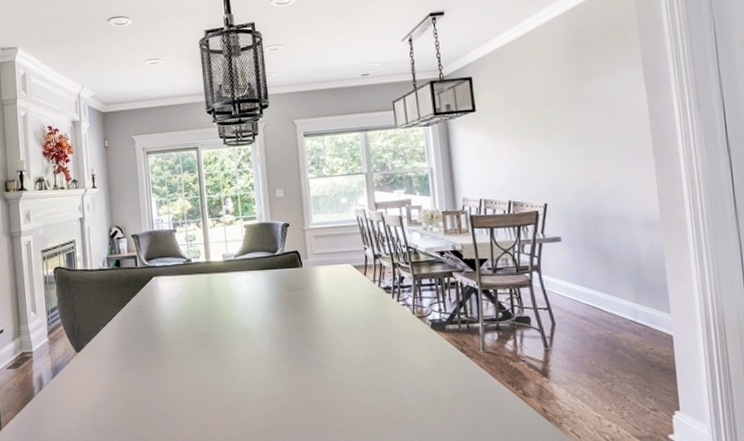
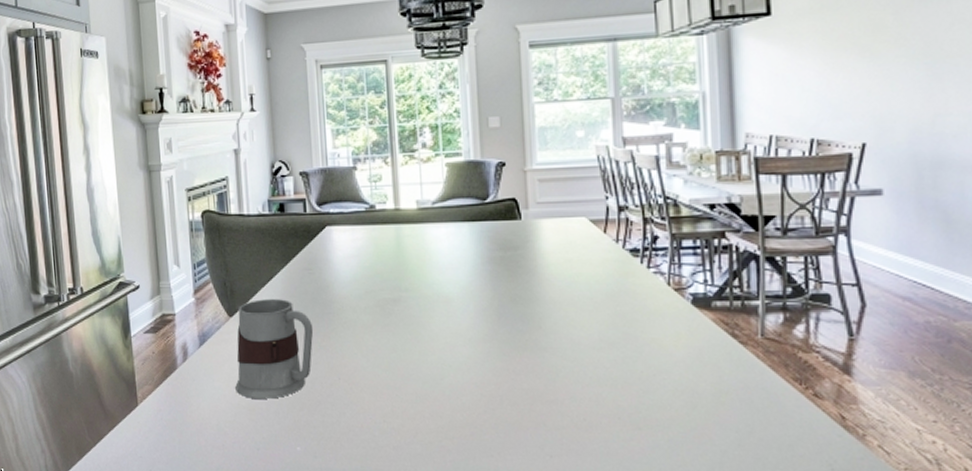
mug: none [82,336,145,419] -> present [235,299,314,399]

